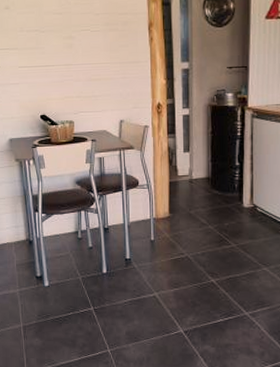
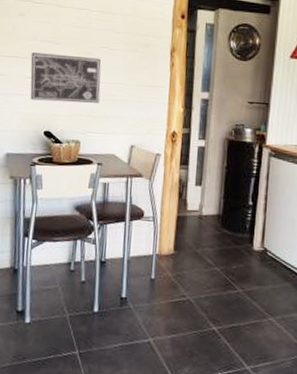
wall art: none [20,41,87,88] -> present [30,52,102,103]

